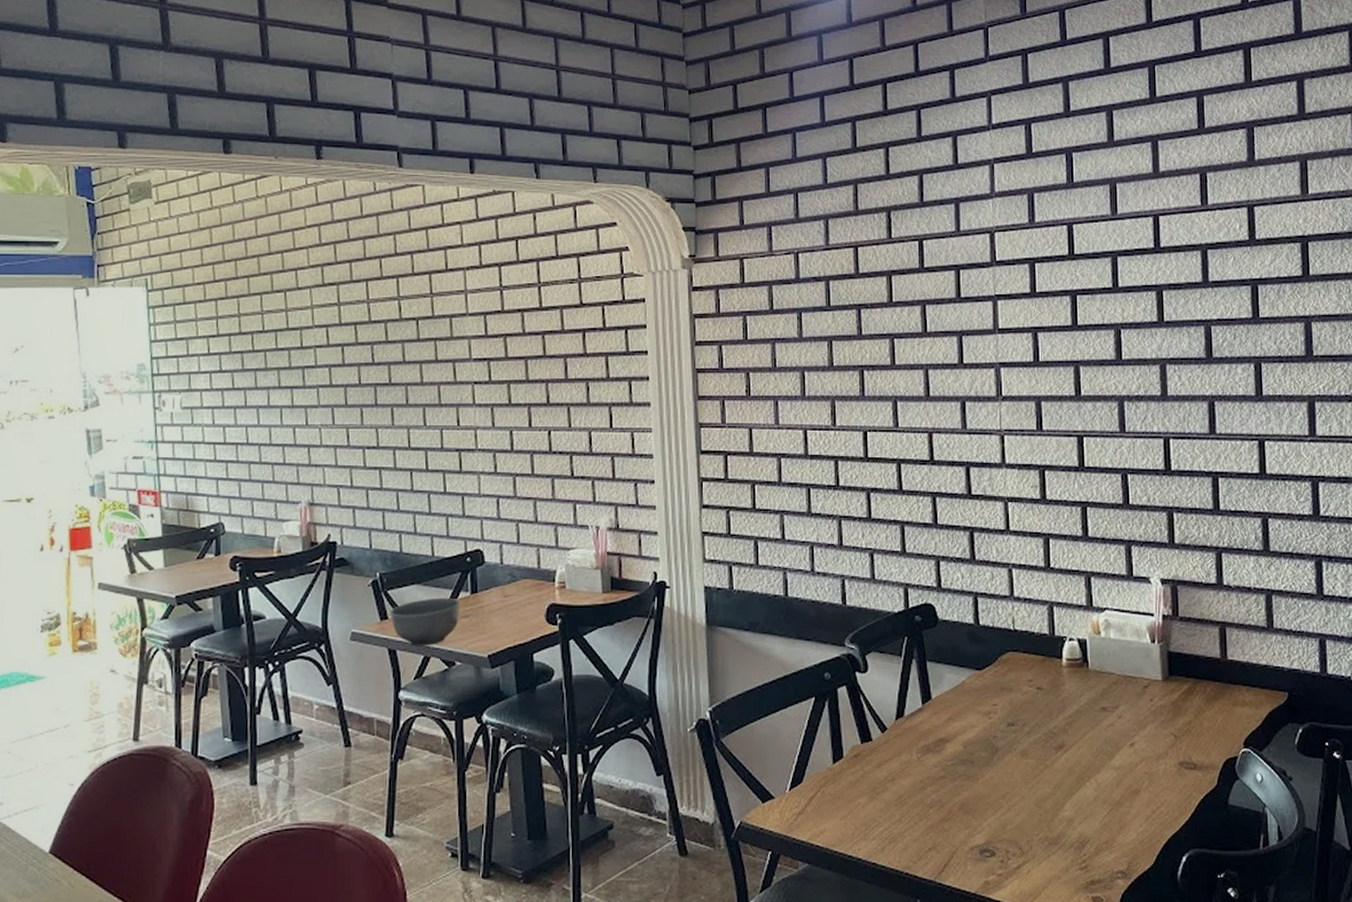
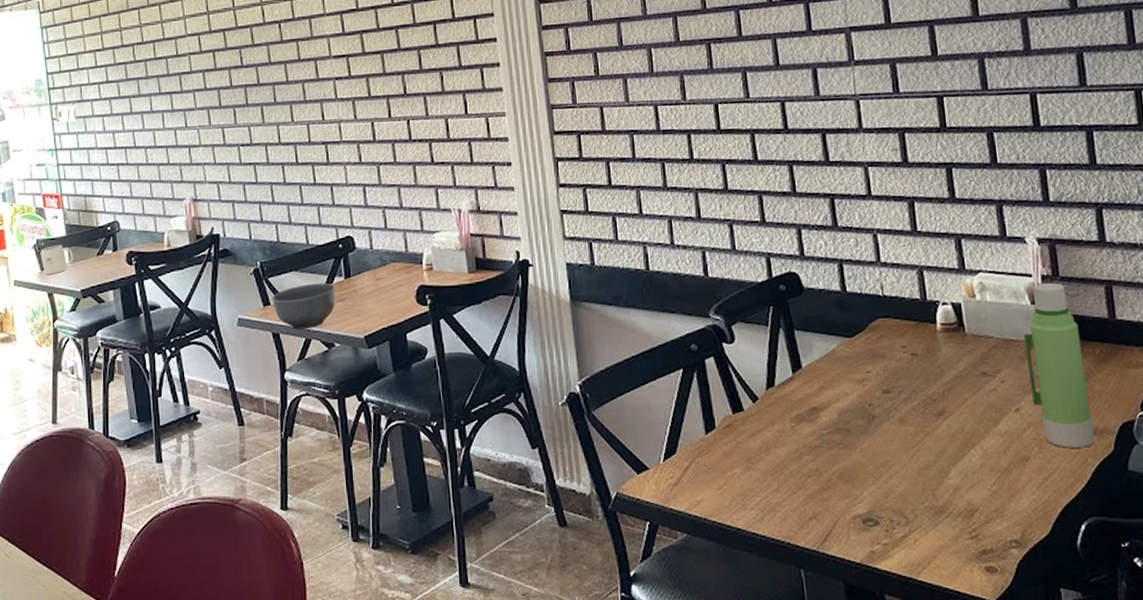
mug: none [132,546,170,578] -> present [41,245,74,275]
water bottle: none [1142,622,1200,782] -> present [1023,282,1095,448]

